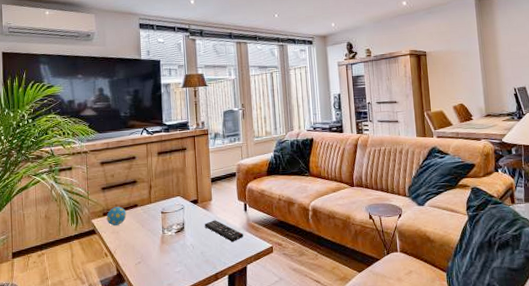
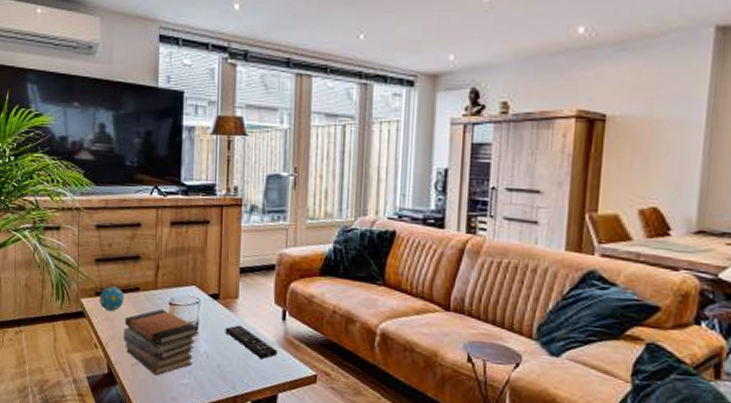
book stack: none [127,217,186,269] -> present [124,308,199,376]

